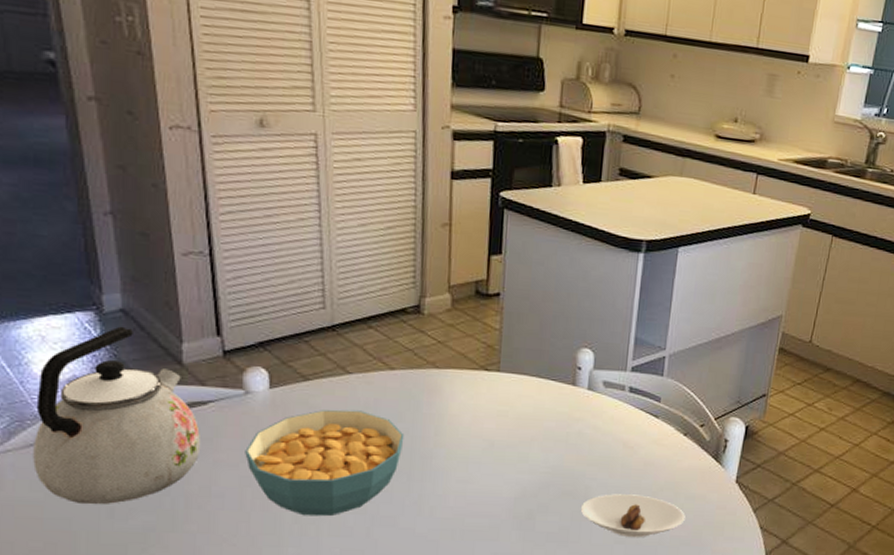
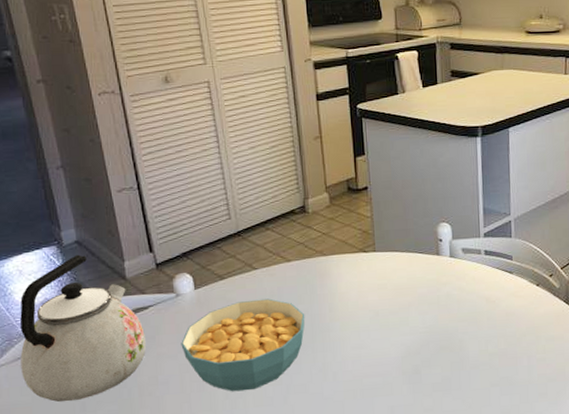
saucer: present [581,494,686,538] -> none [458,342,548,380]

